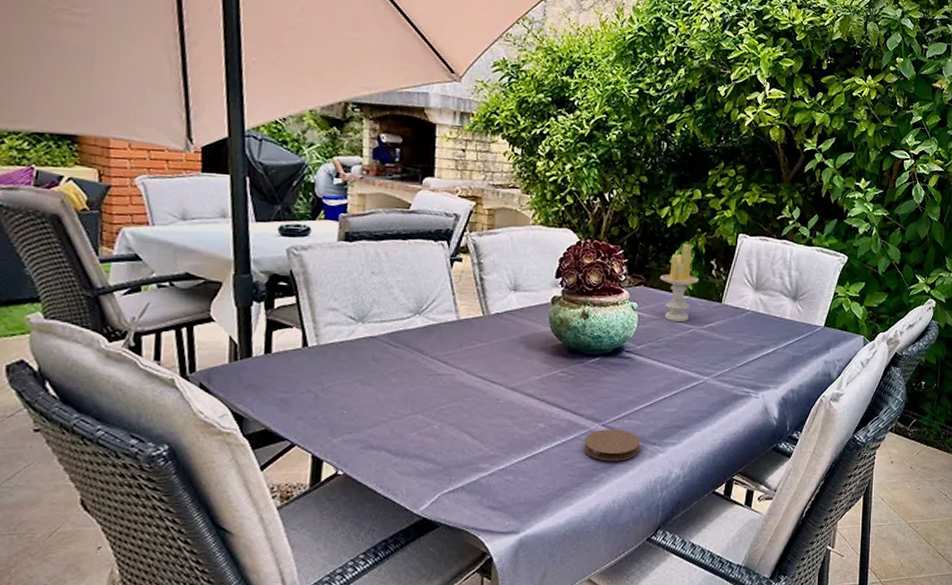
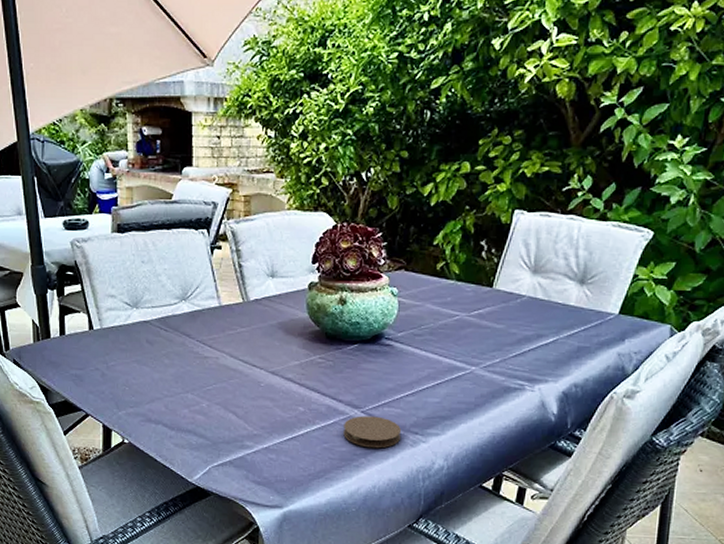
candle: present [660,243,699,321] -> none [422,222,467,308]

